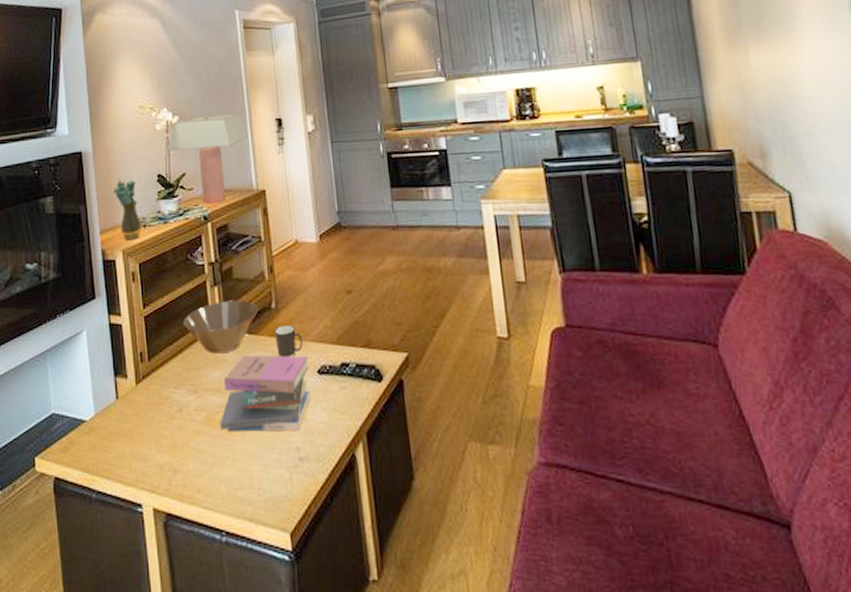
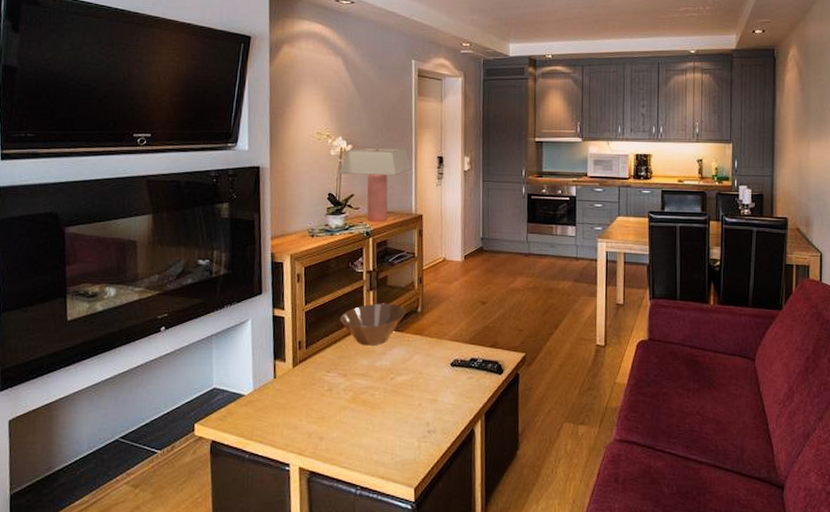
vase: present [112,179,142,241] -> none [285,193,310,247]
books: present [220,354,311,432] -> none [364,347,444,410]
mug: present [274,325,303,358] -> none [418,326,441,352]

